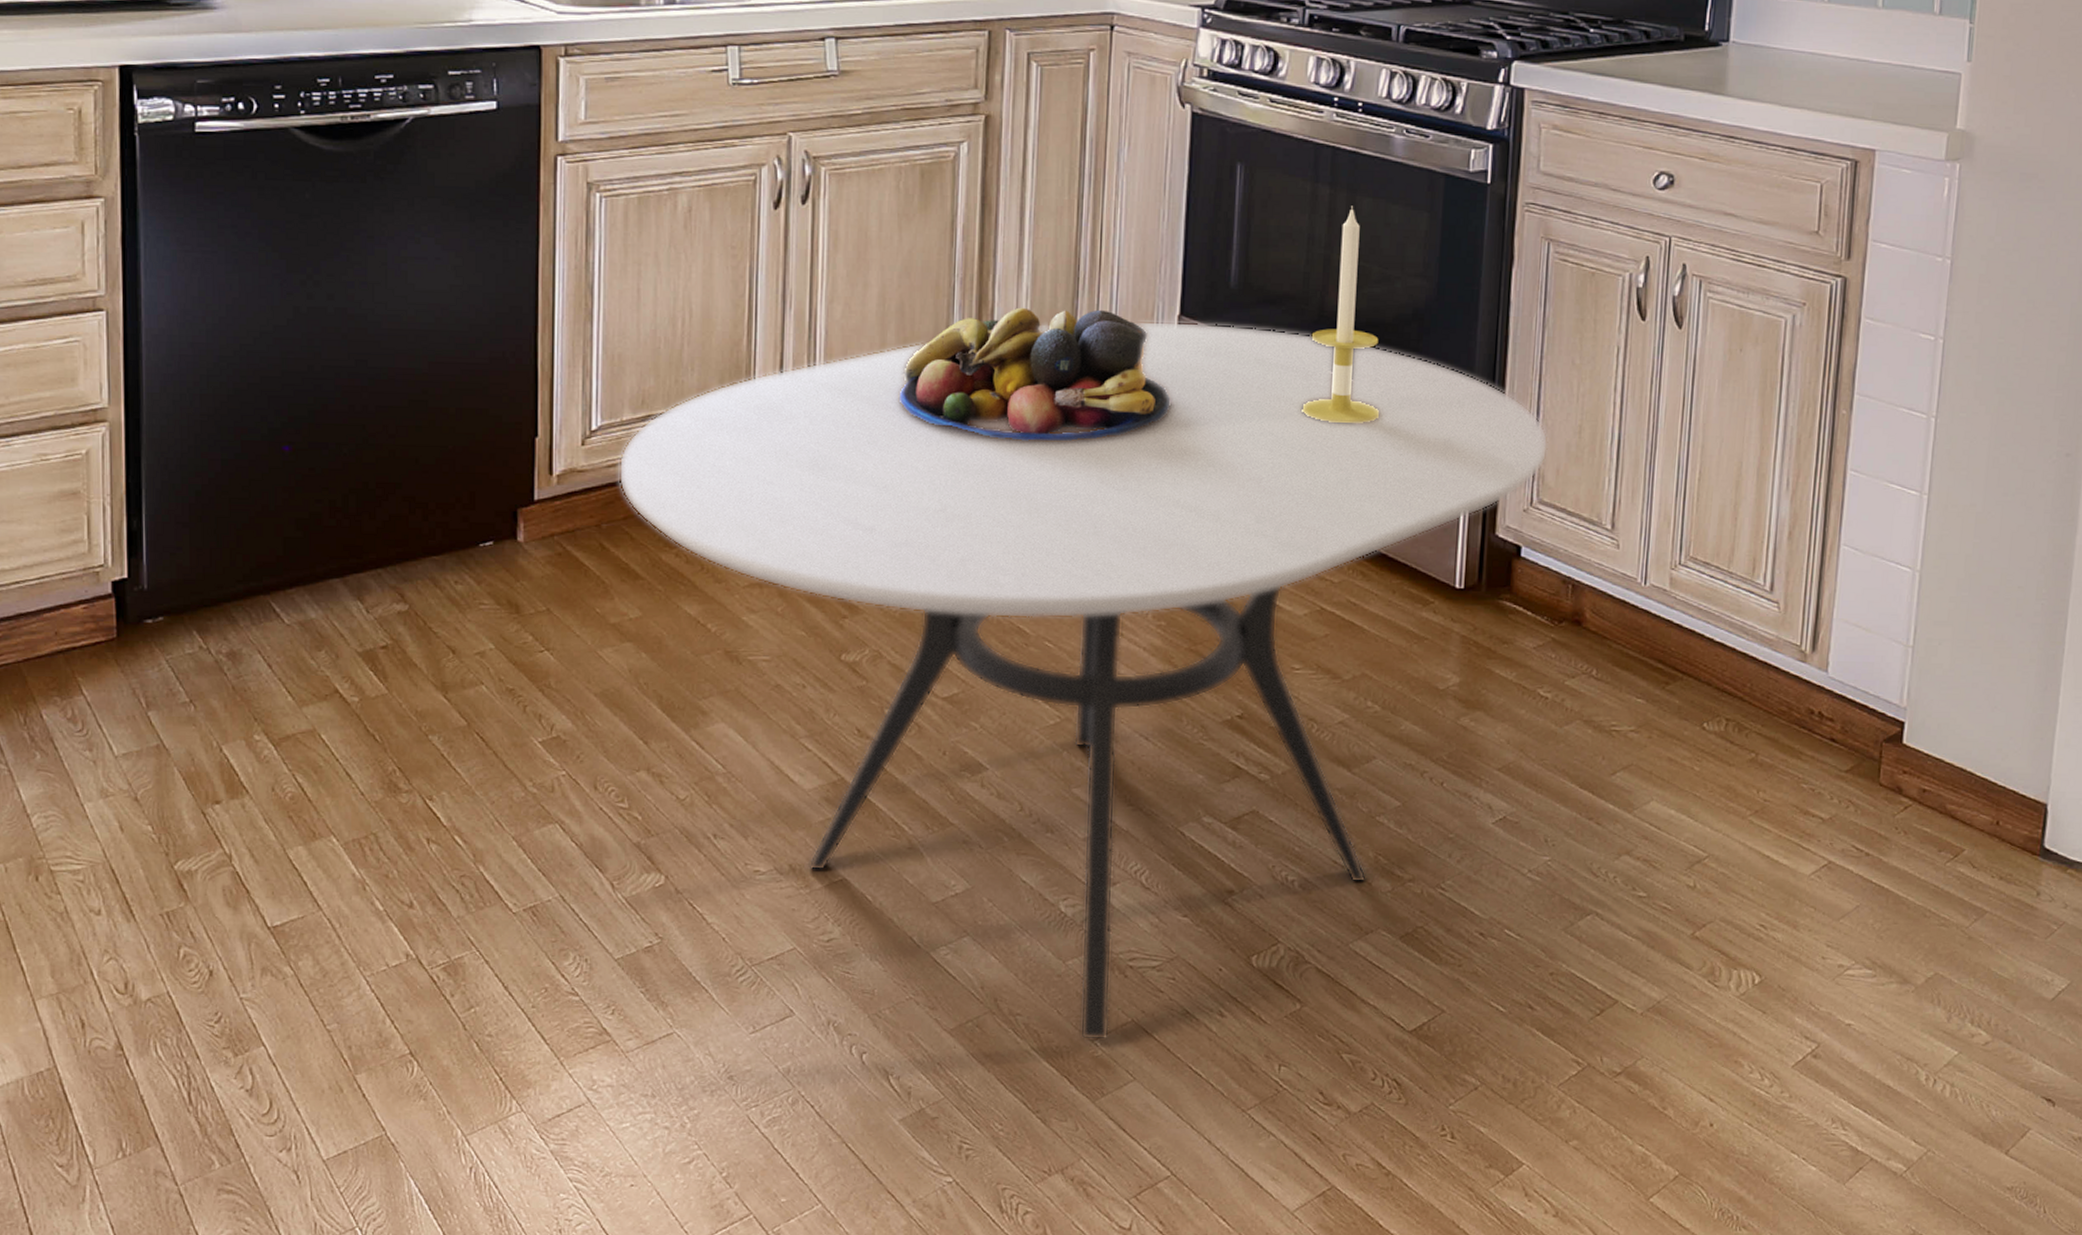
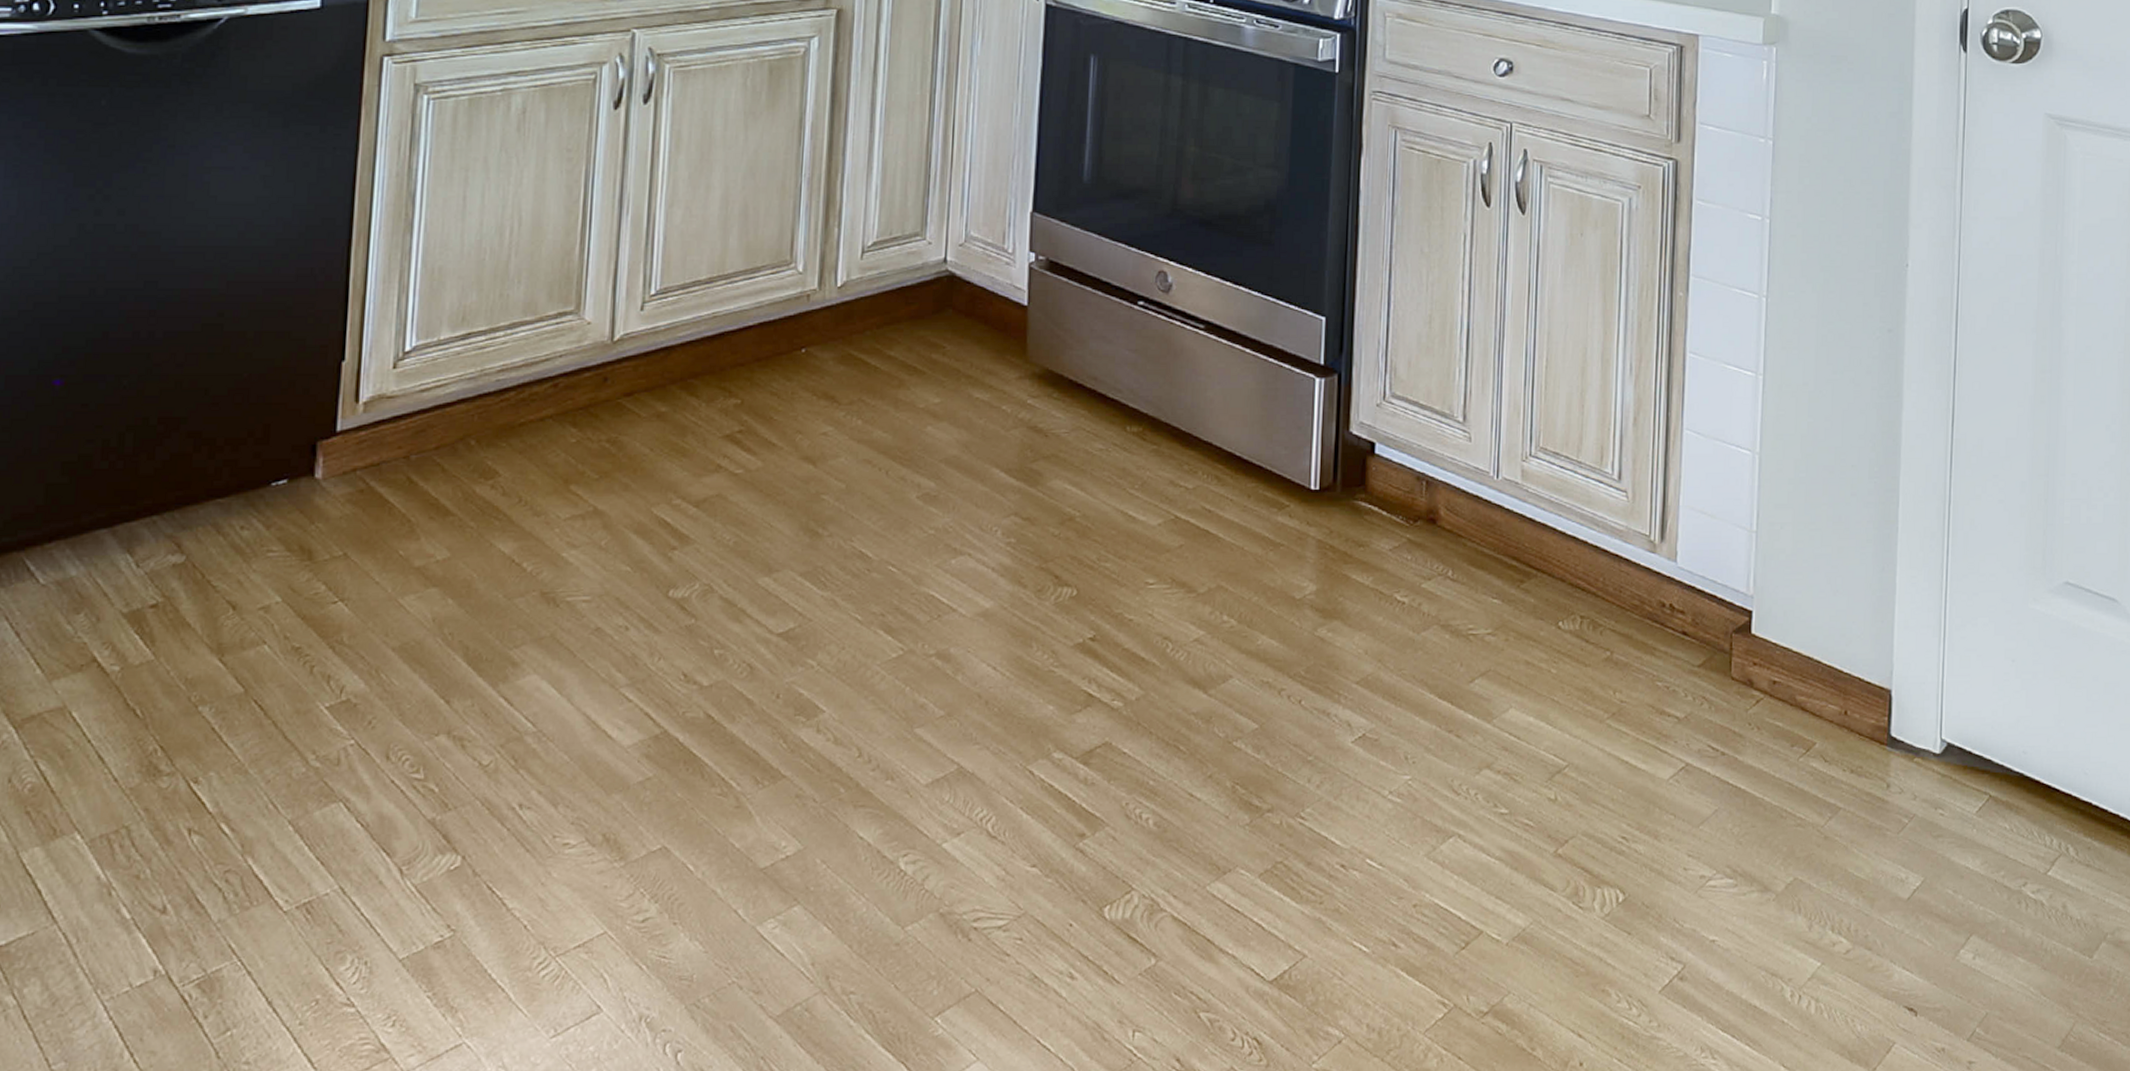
dining table: present [618,320,1549,1041] -> none [431,218,1400,1018]
fruit bowl: present [898,307,1171,441] -> none [739,207,1023,349]
candle: present [1302,206,1380,424] -> none [1155,97,1234,321]

